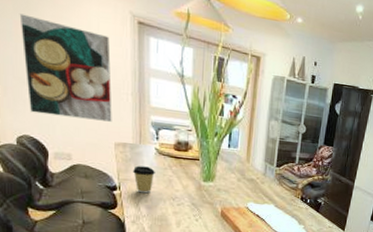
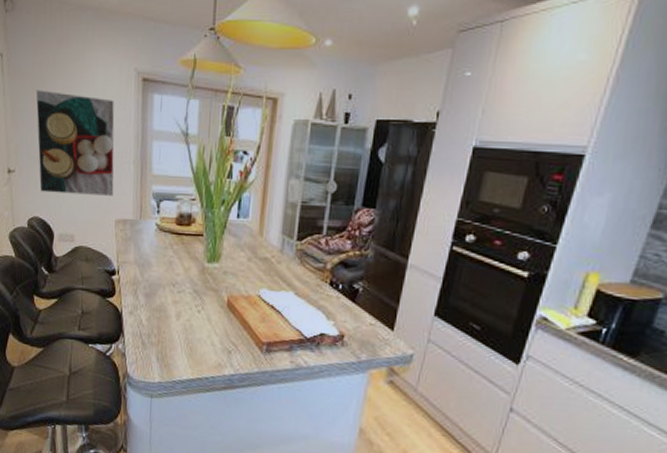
coffee cup: present [133,166,155,194] -> none [132,245,155,279]

